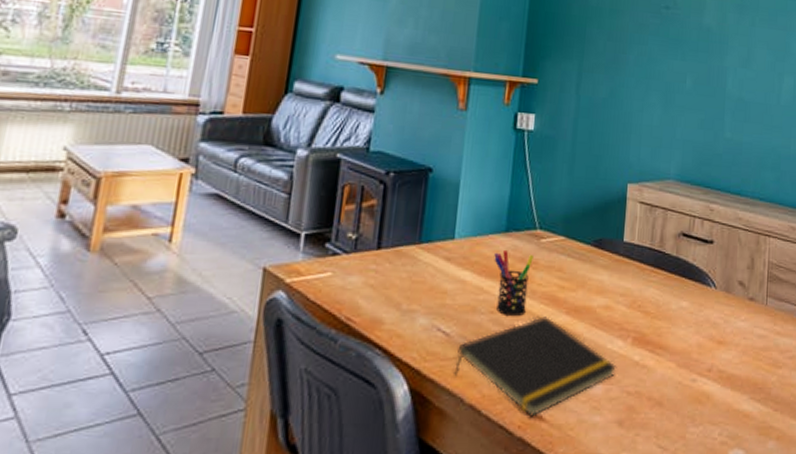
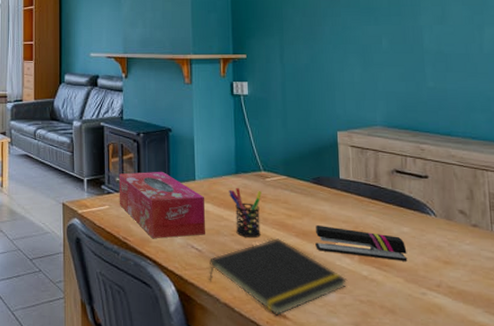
tissue box: none [346,225,463,318] -> present [118,171,205,238]
stapler: none [587,299,683,342] -> present [315,225,408,261]

